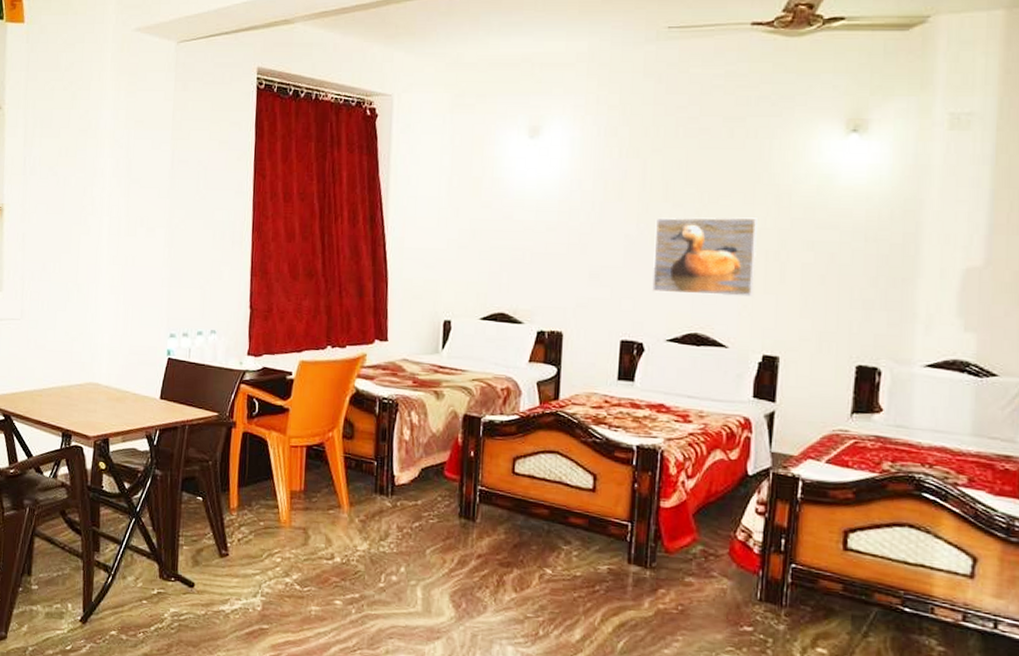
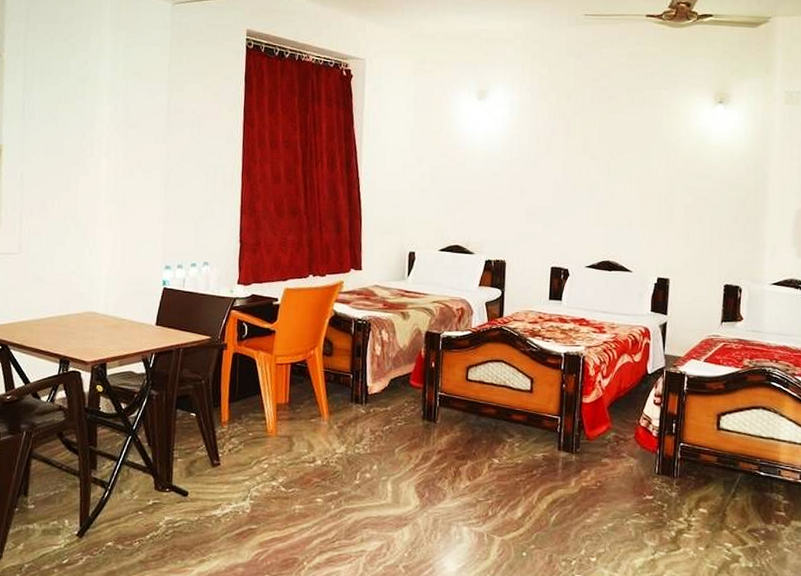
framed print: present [651,217,759,298] -> none [574,167,653,232]

